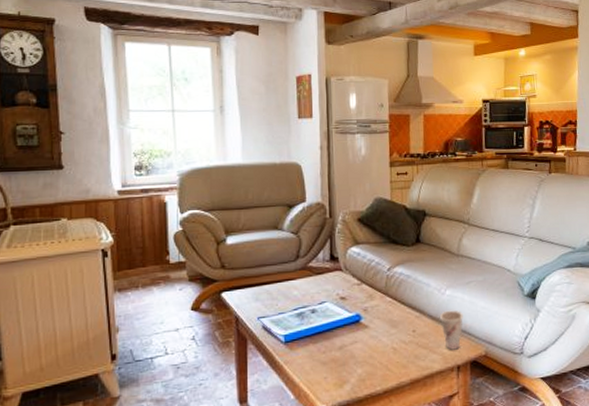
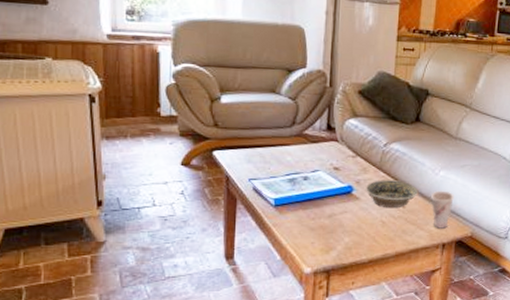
bowl: none [373,304,426,333] -> present [365,180,418,207]

